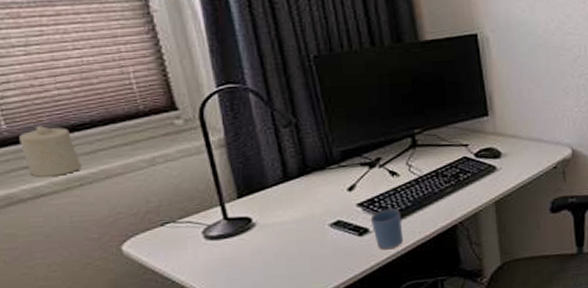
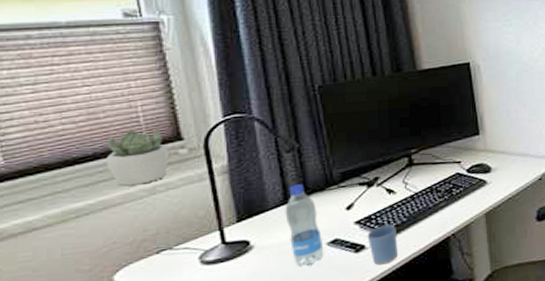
candle: present [19,124,81,177] -> none [17,159,79,212]
succulent plant: none [103,97,166,156] -> present [106,129,169,186]
bottle: none [285,162,327,247] -> present [285,184,324,267]

